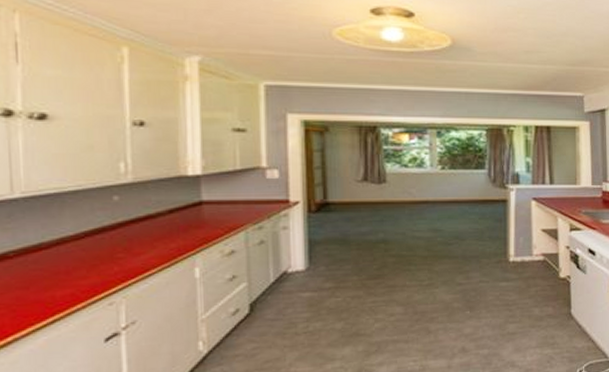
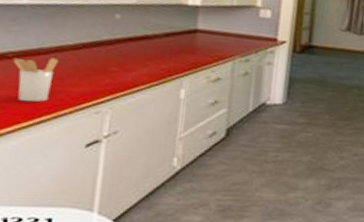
utensil holder: none [15,251,62,302] -> present [13,57,59,103]

